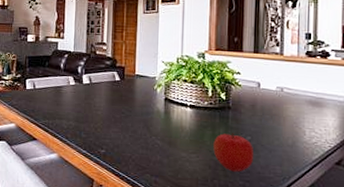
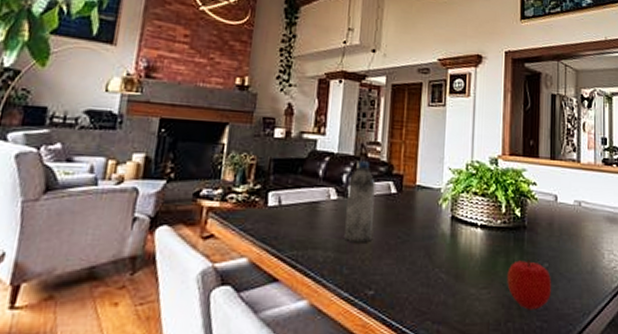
water bottle: none [82,57,104,116] -> present [344,161,376,243]

